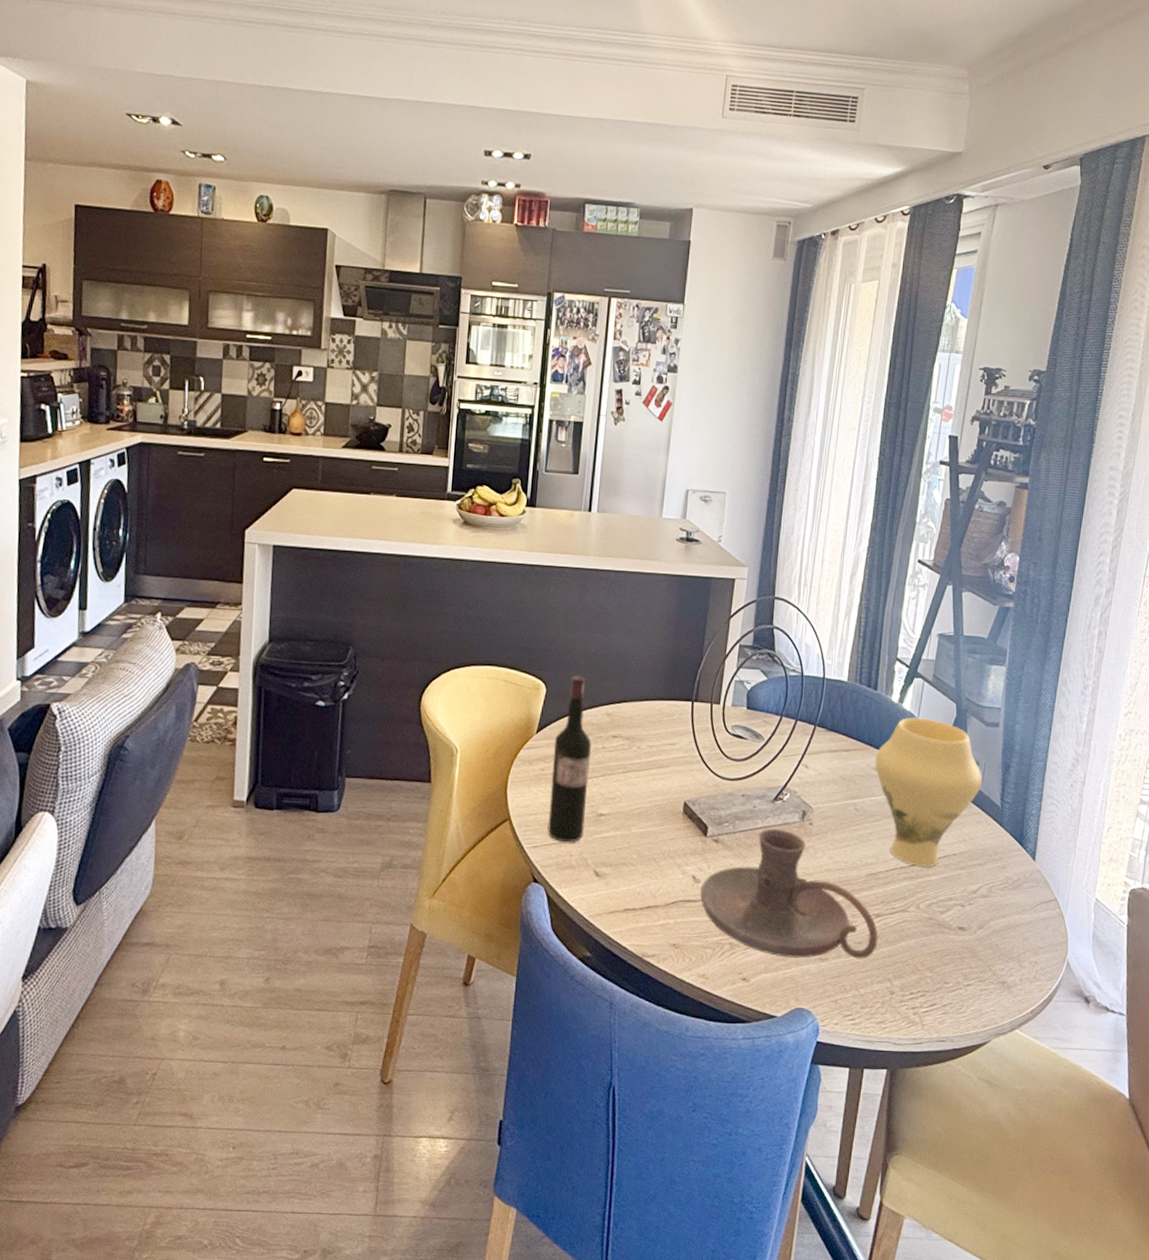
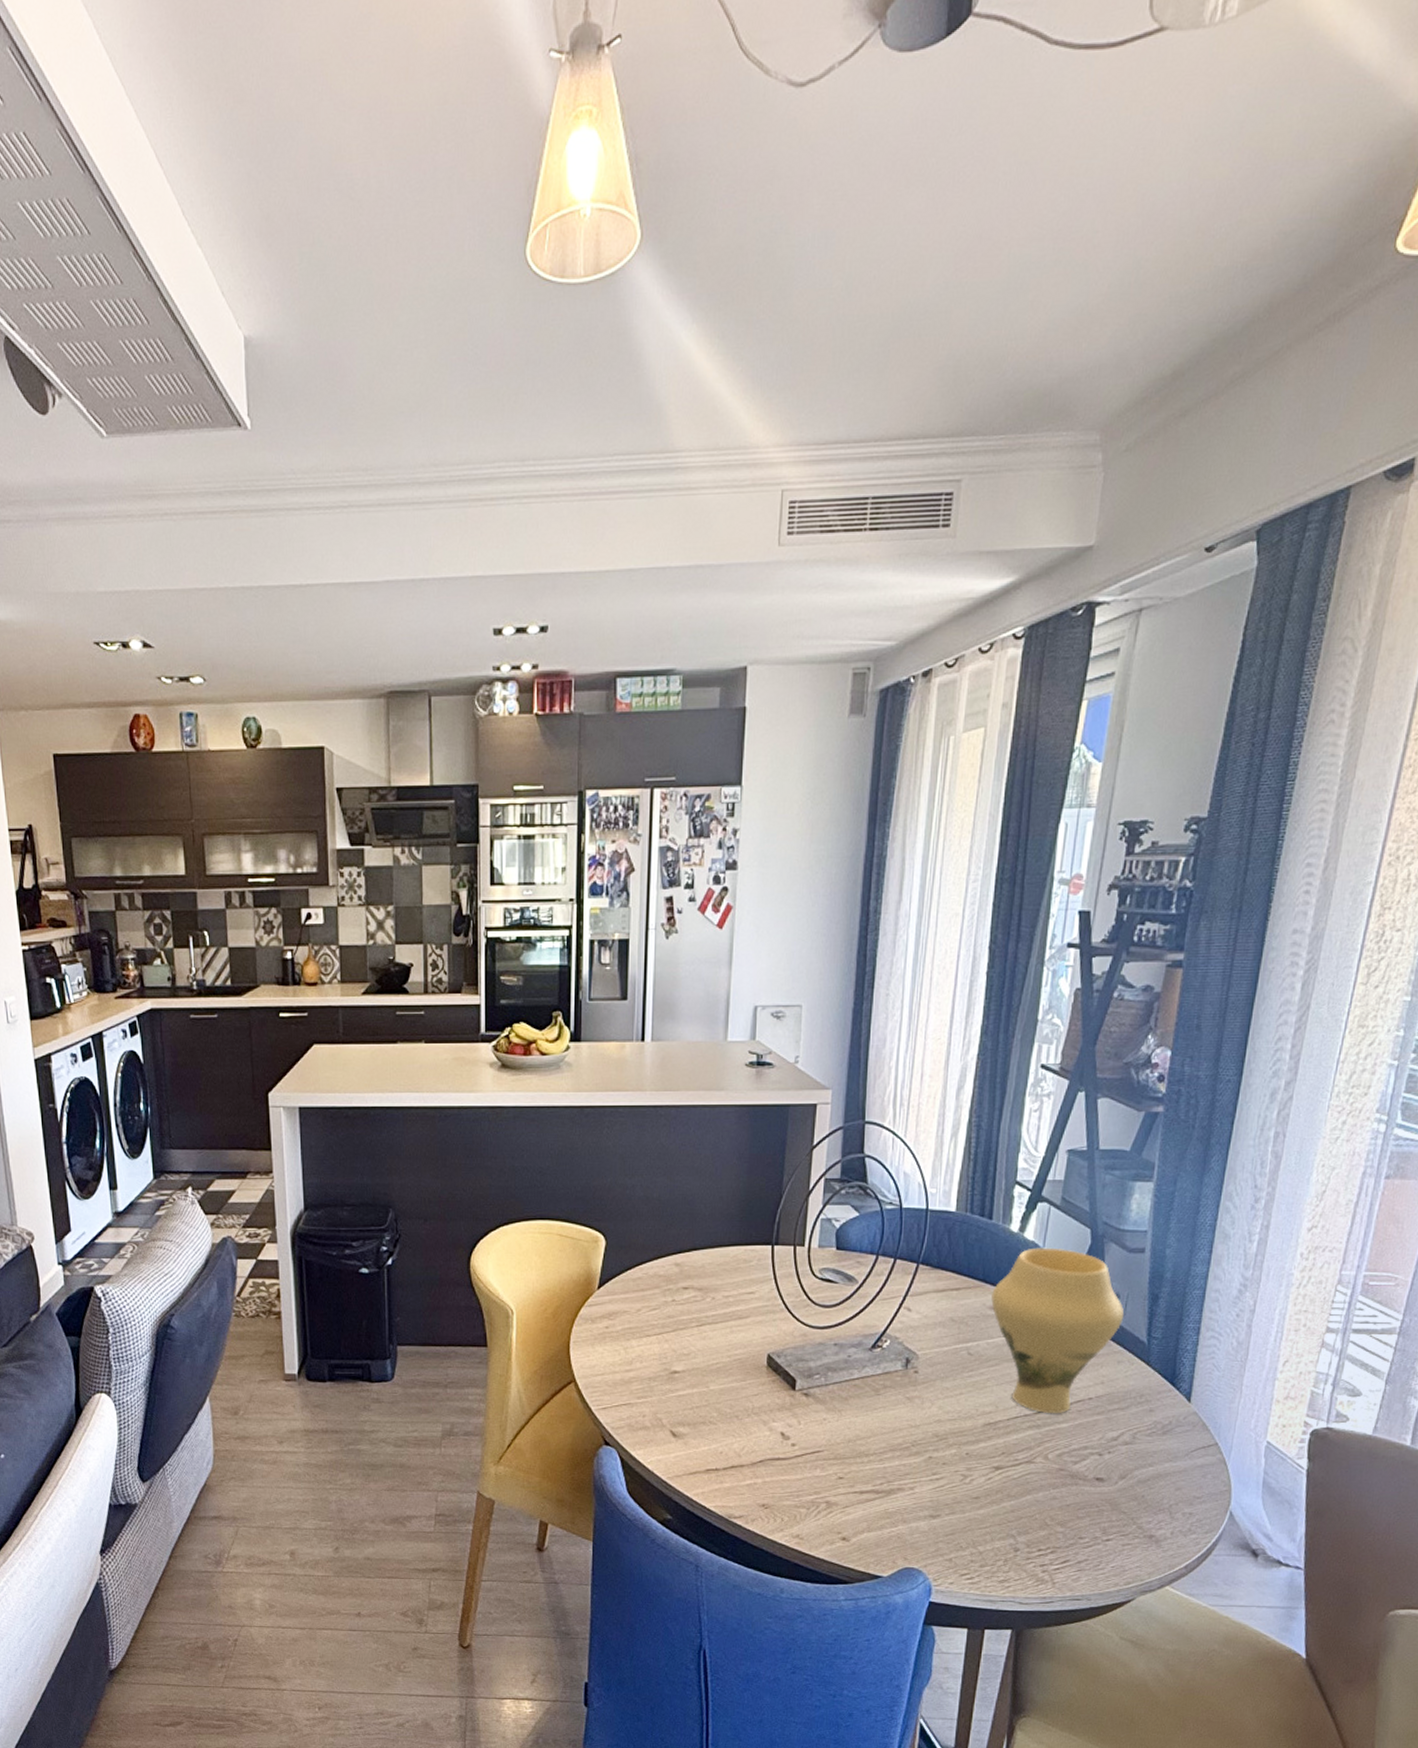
wine bottle: present [547,675,591,843] -> none [617,1225,660,1403]
candle holder: present [700,828,878,959] -> none [790,1379,999,1515]

